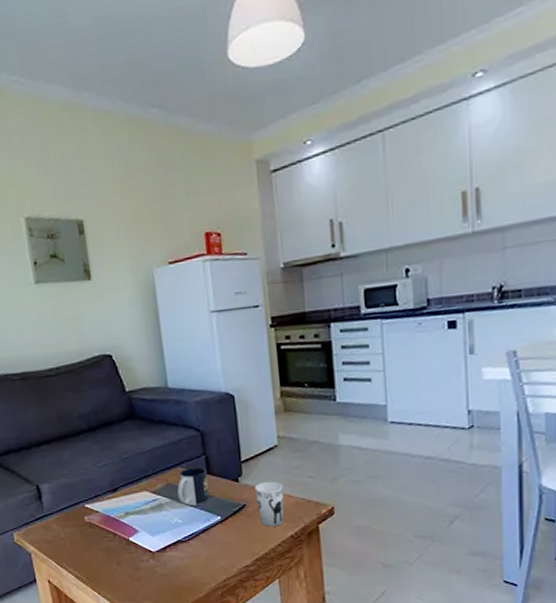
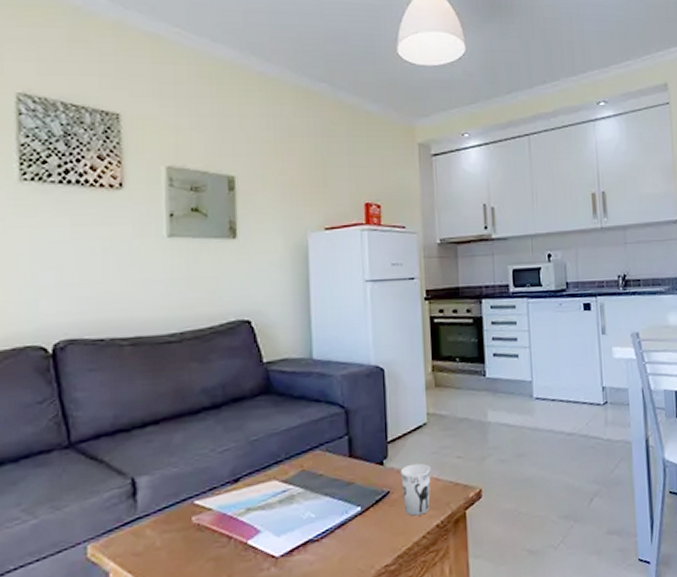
mug: present [177,466,210,506] -> none [313,448,350,496]

